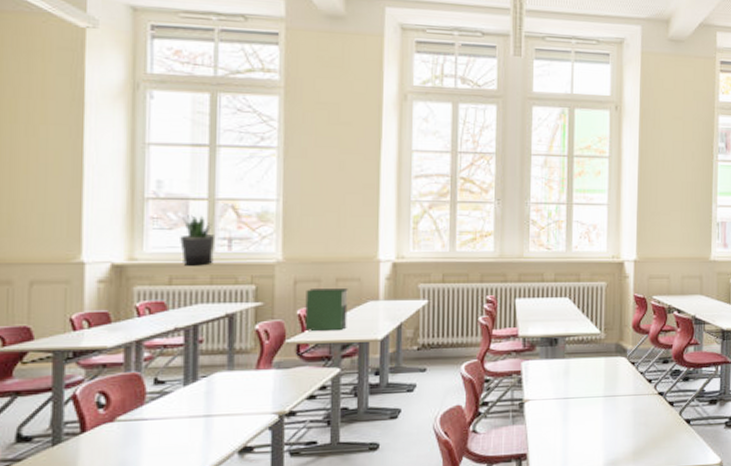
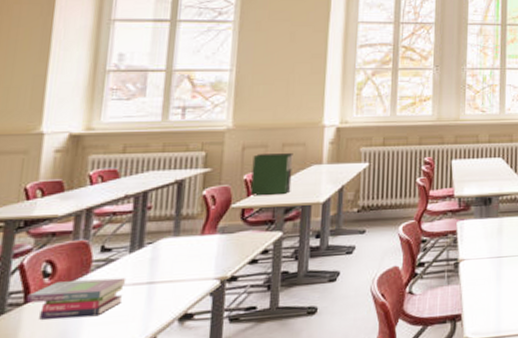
books: none [82,410,183,449] -> present [25,277,127,320]
planter: present [180,215,216,266] -> none [136,86,171,134]

